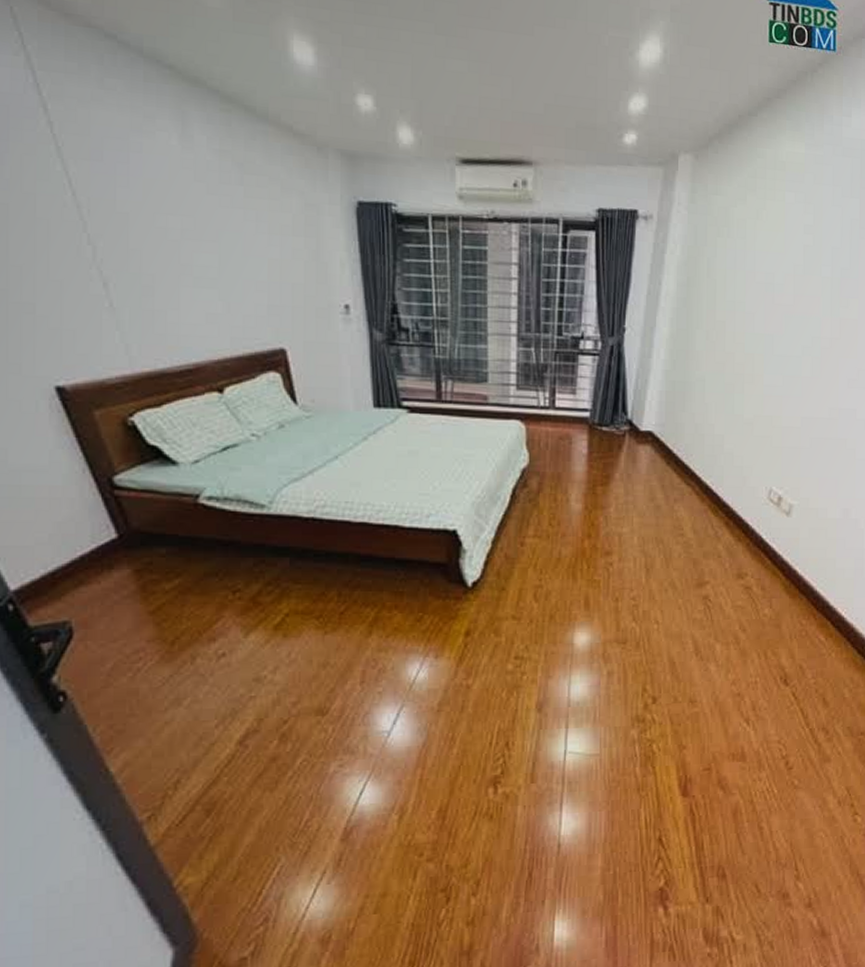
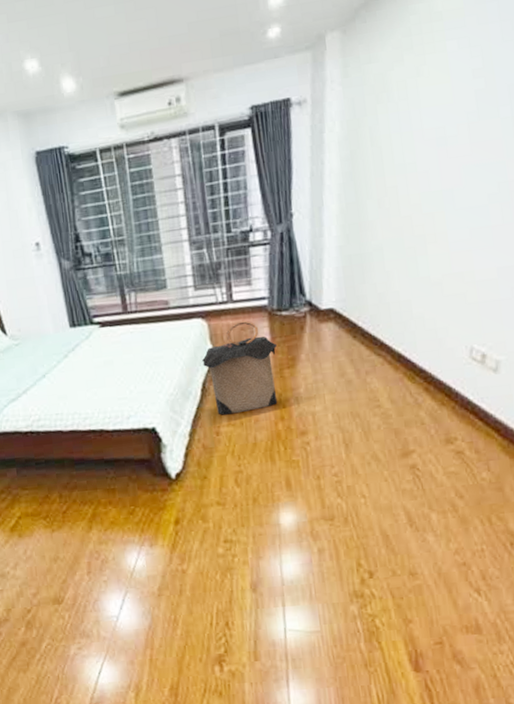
laundry hamper: none [514,430,593,526] -> present [201,321,278,415]

